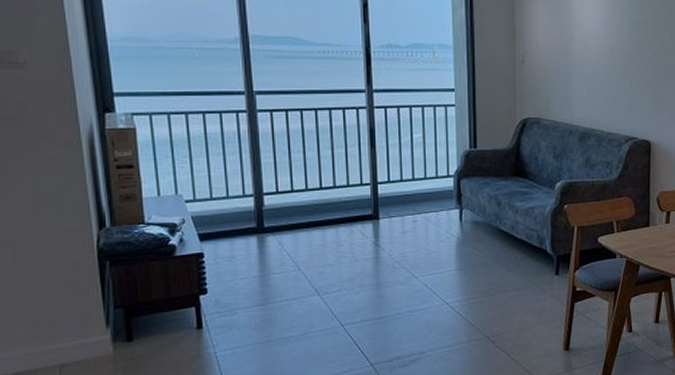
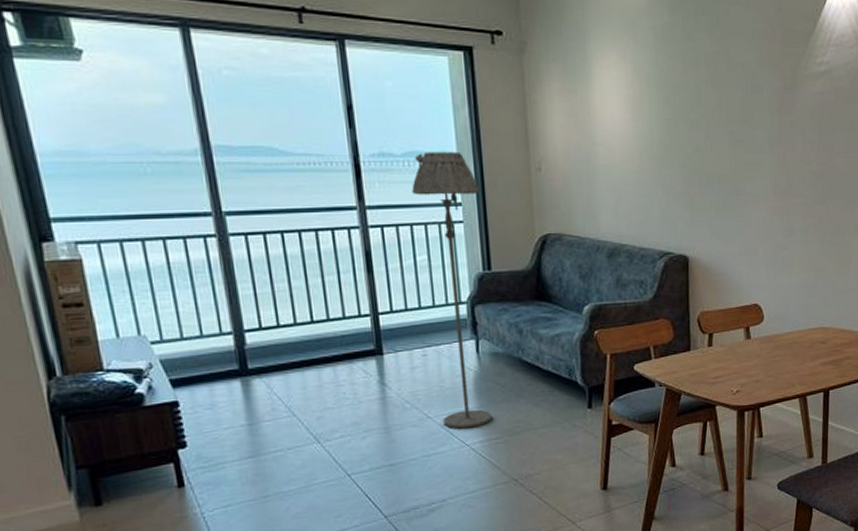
floor lamp: none [413,44,471,288] -> present [412,151,492,429]

